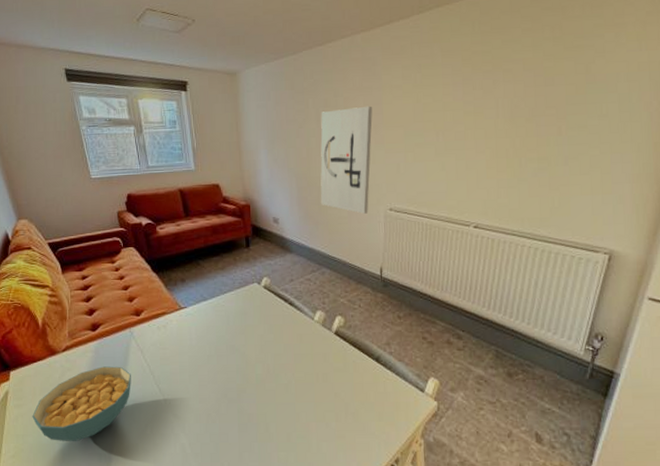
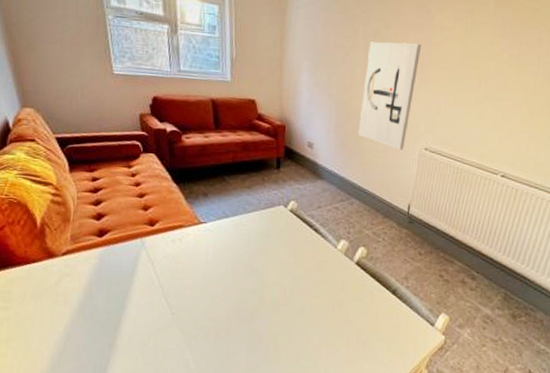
cereal bowl: present [32,366,131,441] -> none [20,275,138,350]

